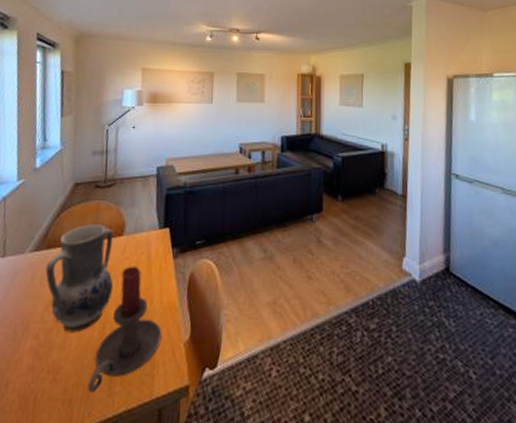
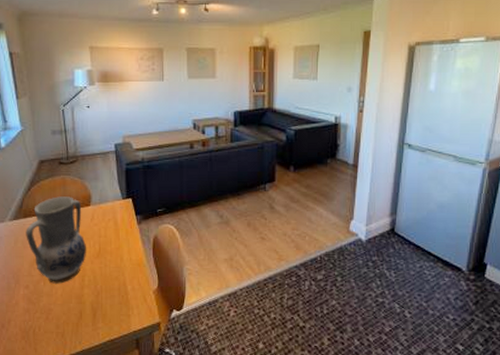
candle holder: present [88,266,162,393] -> none [76,231,133,328]

